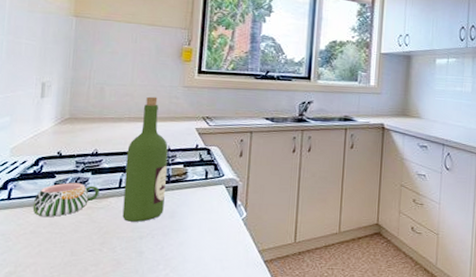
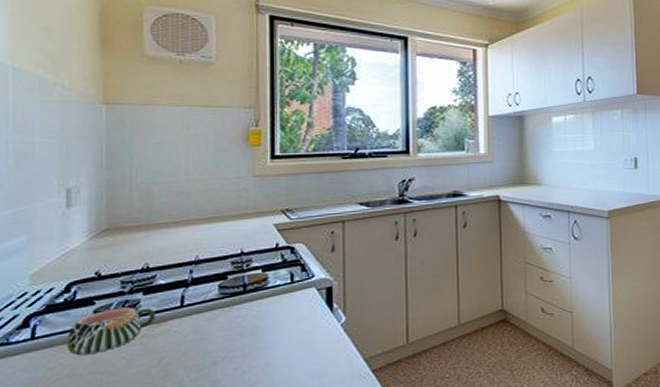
wine bottle: present [122,96,168,222] -> none [188,192,241,346]

